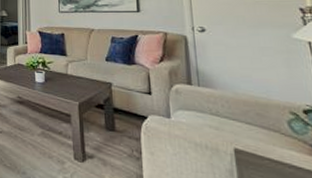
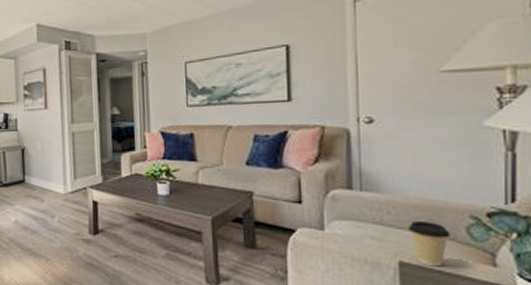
coffee cup: none [238,114,276,155] -> present [407,221,451,267]

